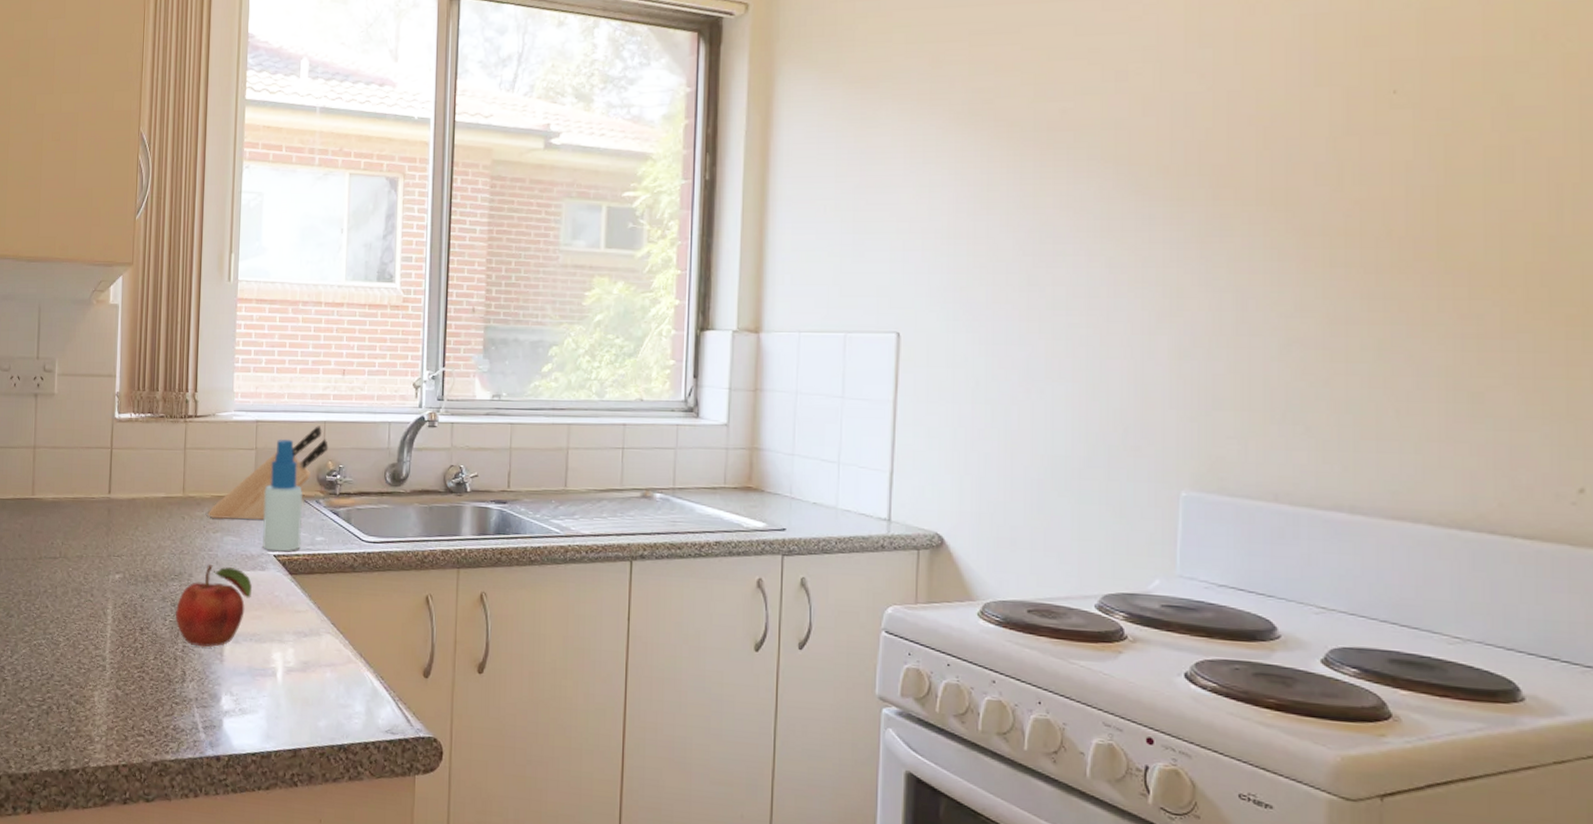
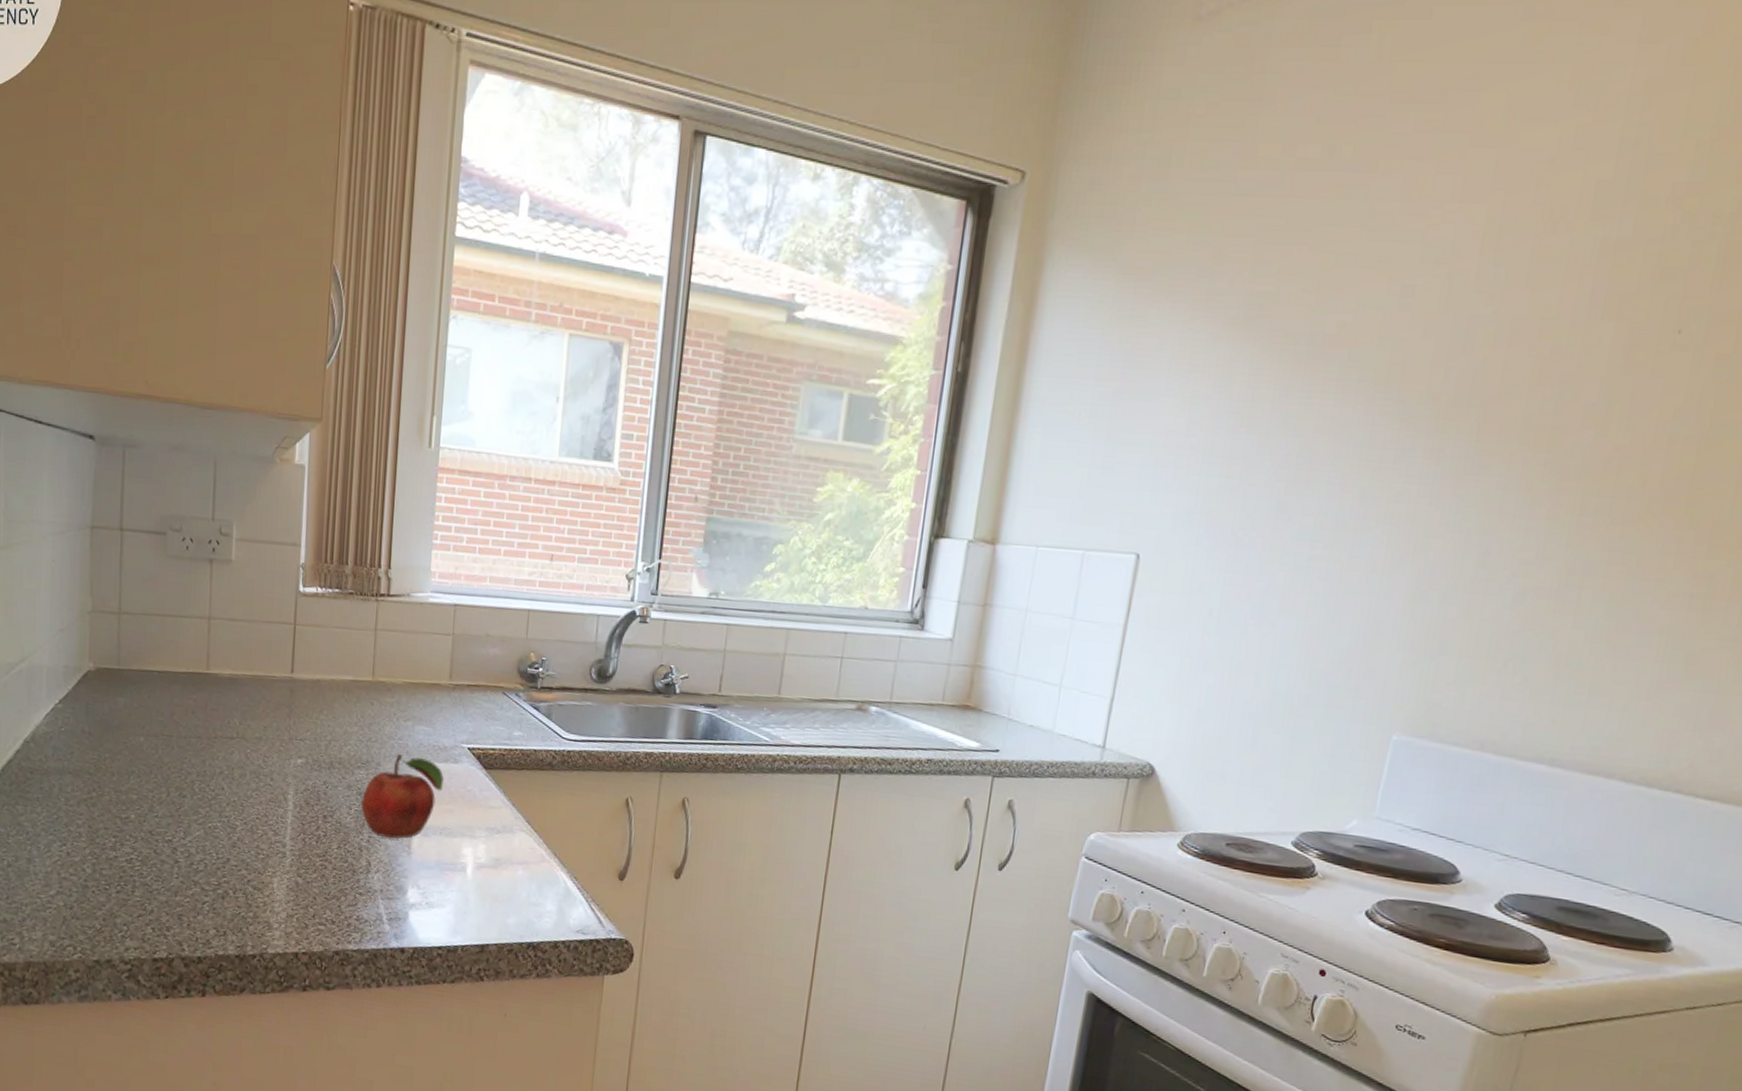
knife block: present [208,426,329,520] -> none [398,614,532,710]
spray bottle: present [263,438,303,552] -> none [456,625,502,745]

